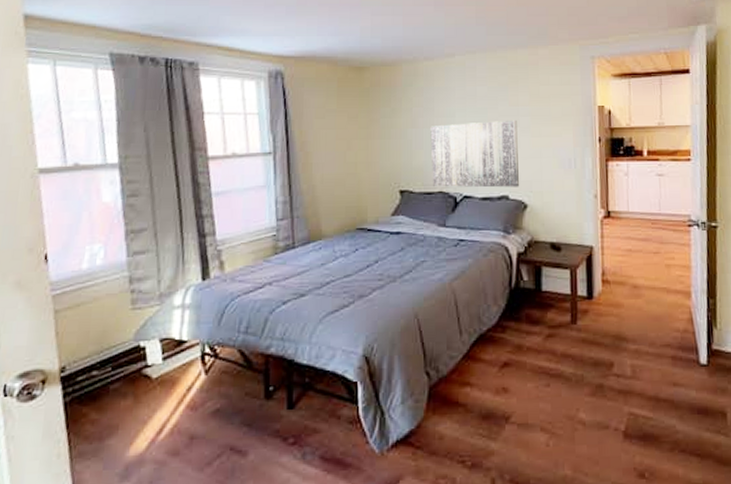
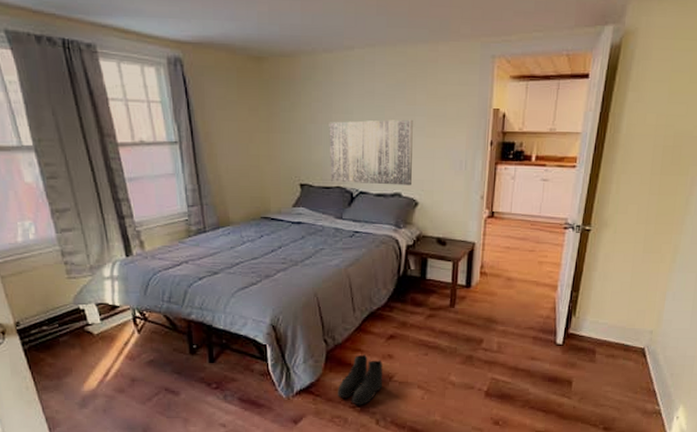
boots: none [443,389,498,459] -> present [338,354,383,405]

